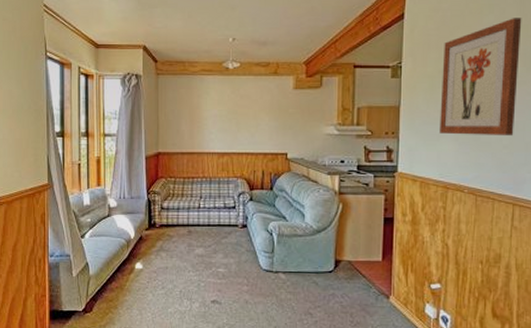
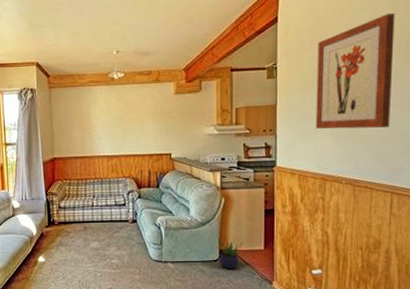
potted plant: none [333,247,360,281] -> present [217,238,243,268]

